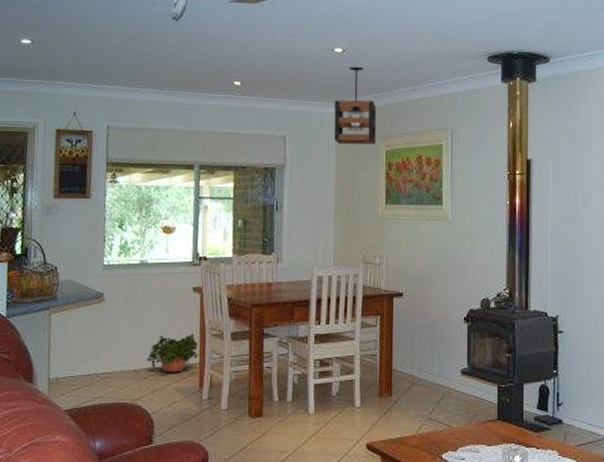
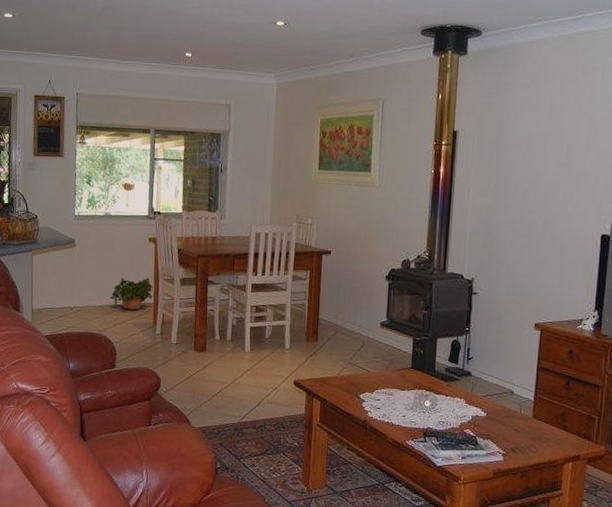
pendant light: present [333,66,377,145] -> none [273,39,314,114]

